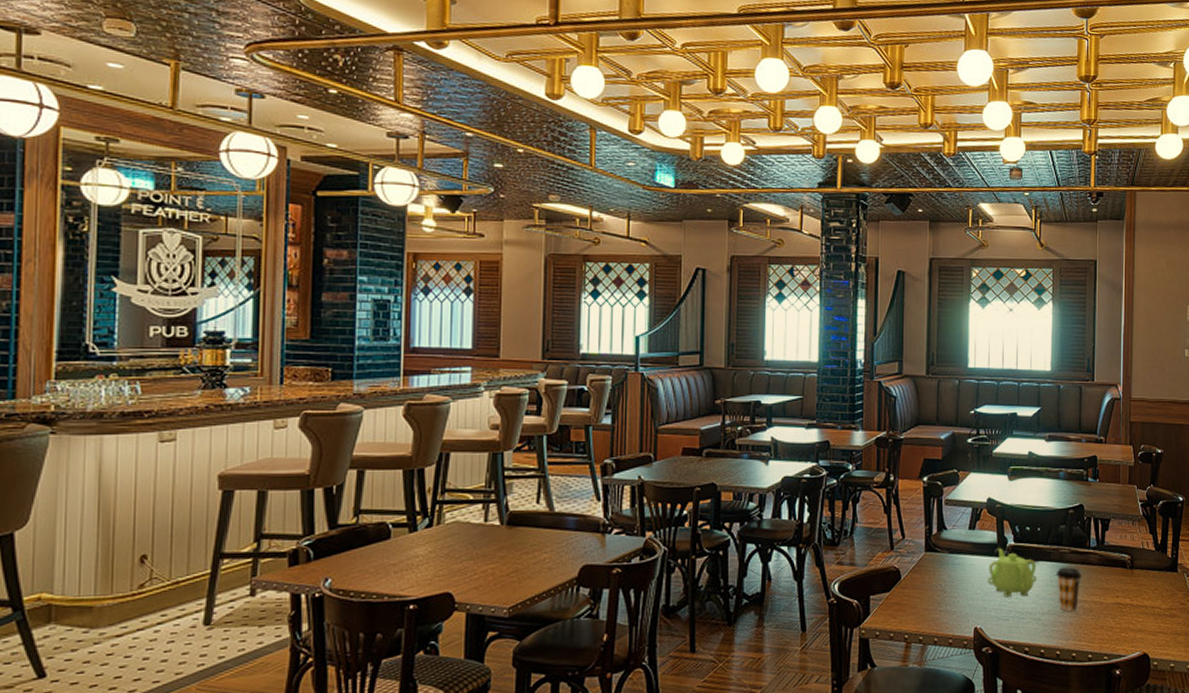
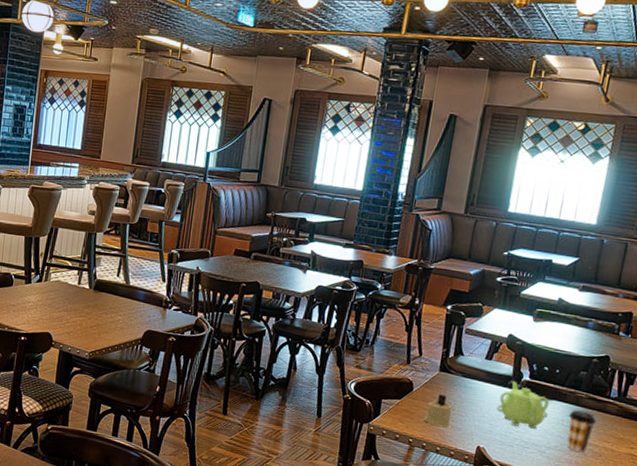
candle: none [916,577,944,615] -> present [423,394,453,428]

